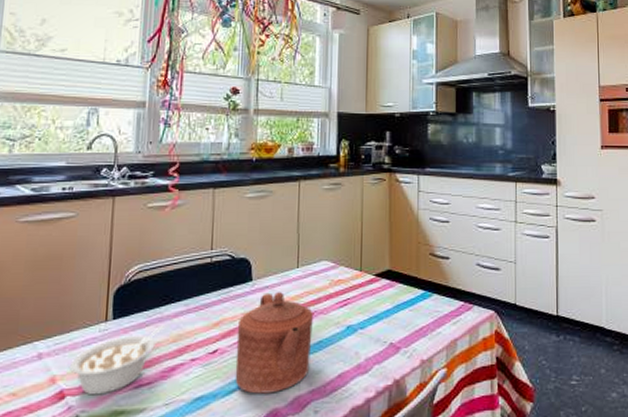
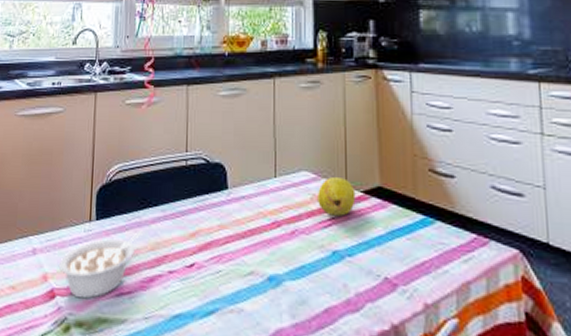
teapot: present [235,292,313,394] -> none [212,203,294,321]
fruit: none [336,265,369,297] -> present [318,177,356,216]

